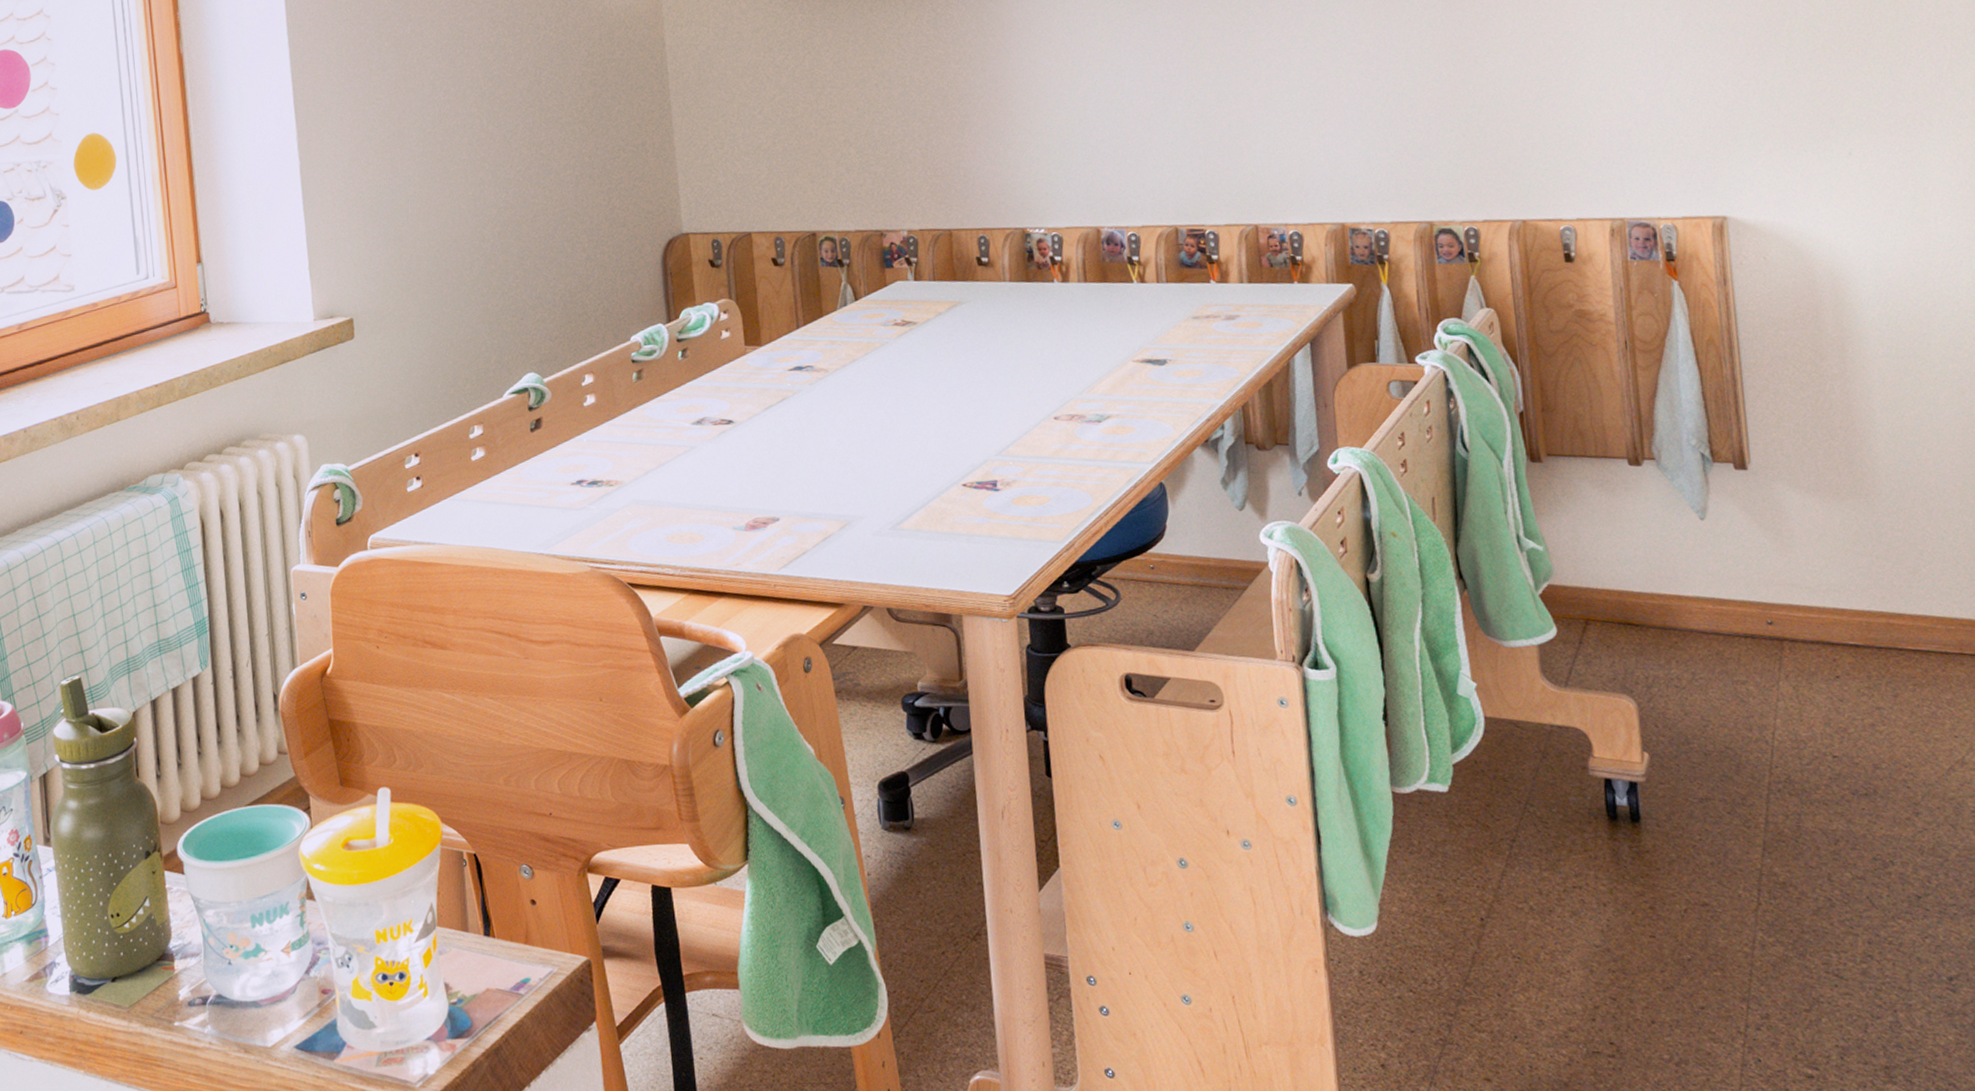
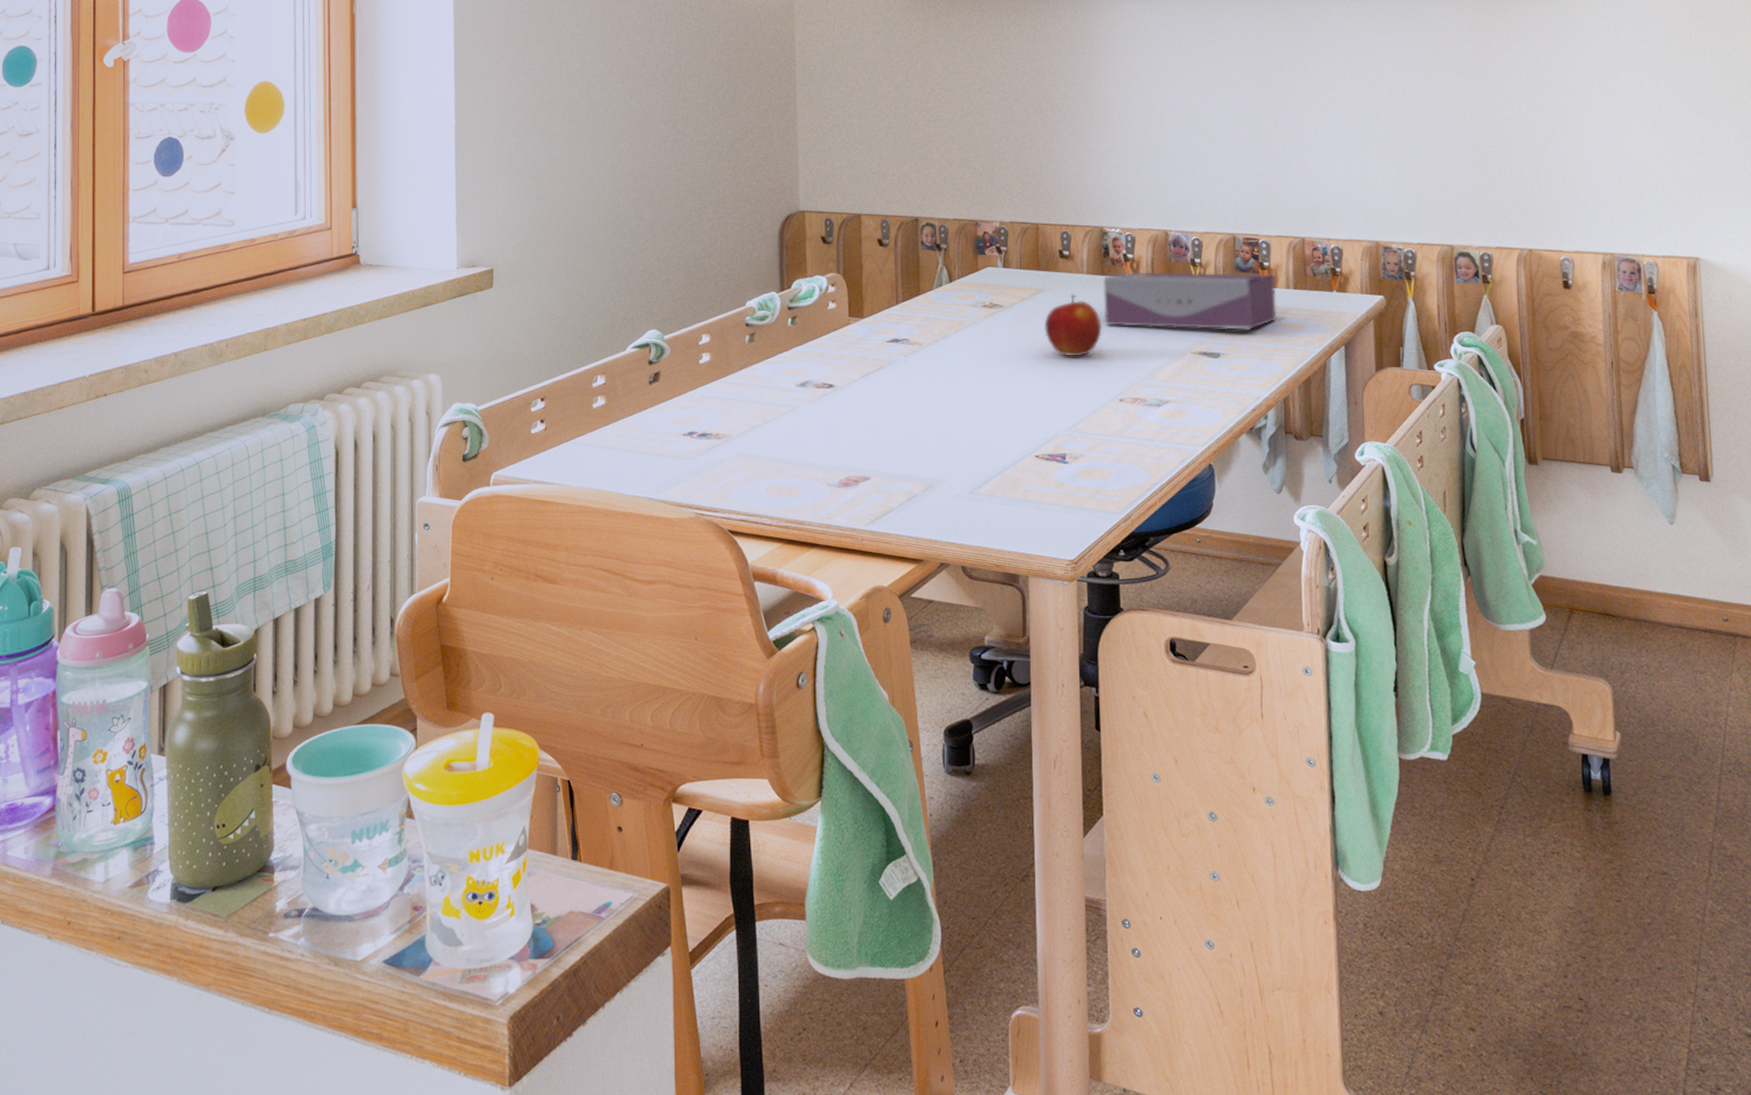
apple: none [964,305,1031,374] -> present [1044,294,1103,357]
tissue box: none [1029,268,1230,338] -> present [1103,272,1277,330]

